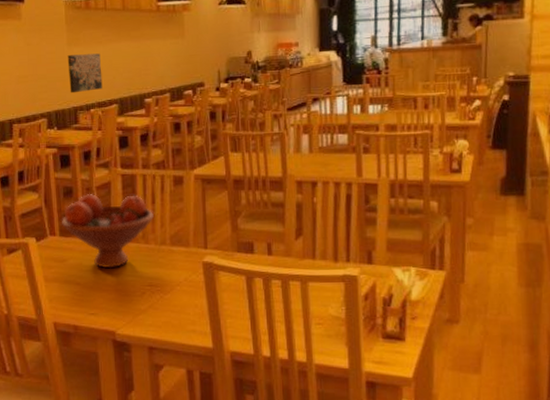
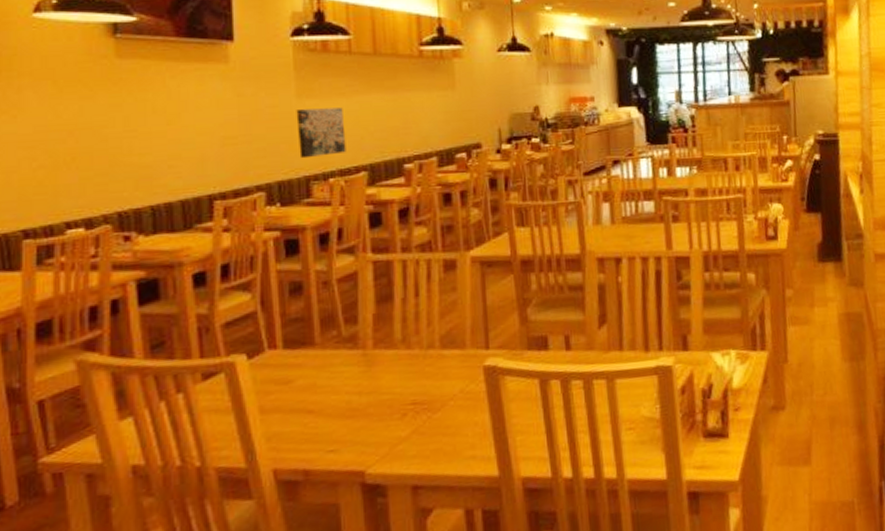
fruit bowl: present [62,194,154,269] -> none [286,288,417,388]

